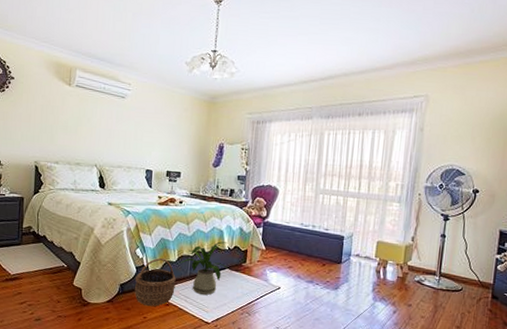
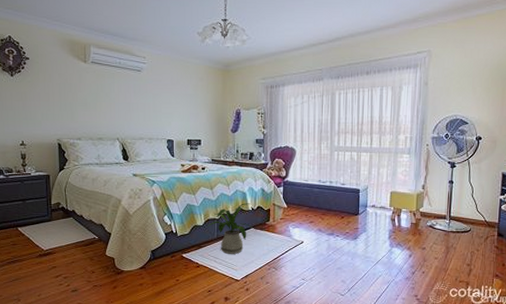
wicker basket: present [134,257,176,307] -> none [165,222,204,270]

